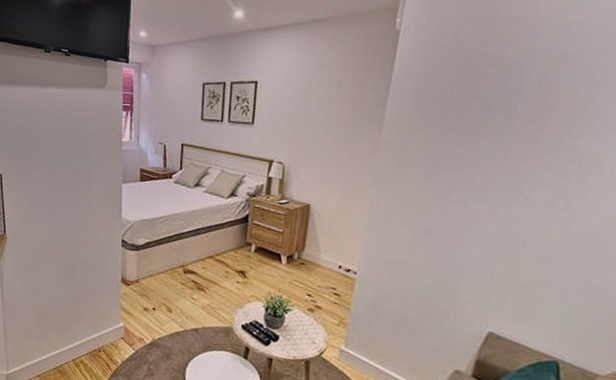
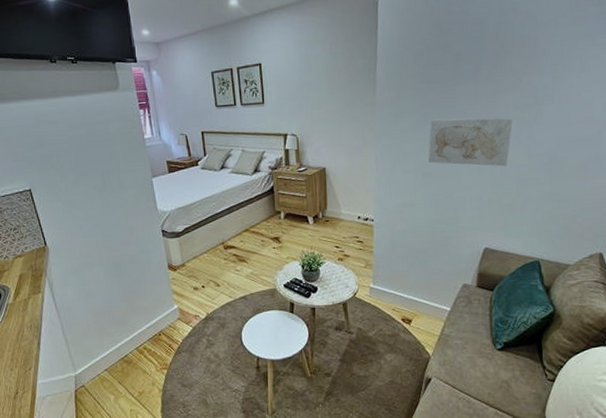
wall art: none [433,170,547,240] -> present [428,117,513,167]

